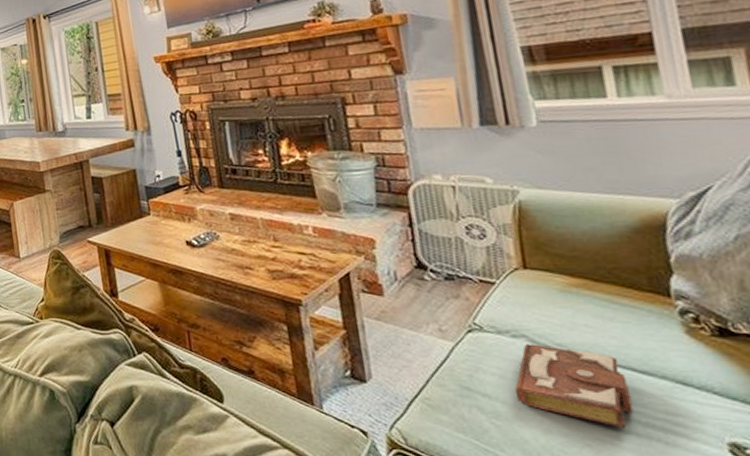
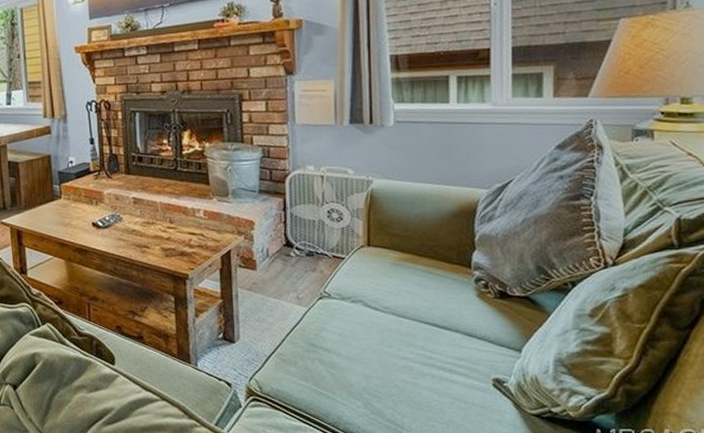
book: present [514,344,633,428] -> none [348,307,432,371]

